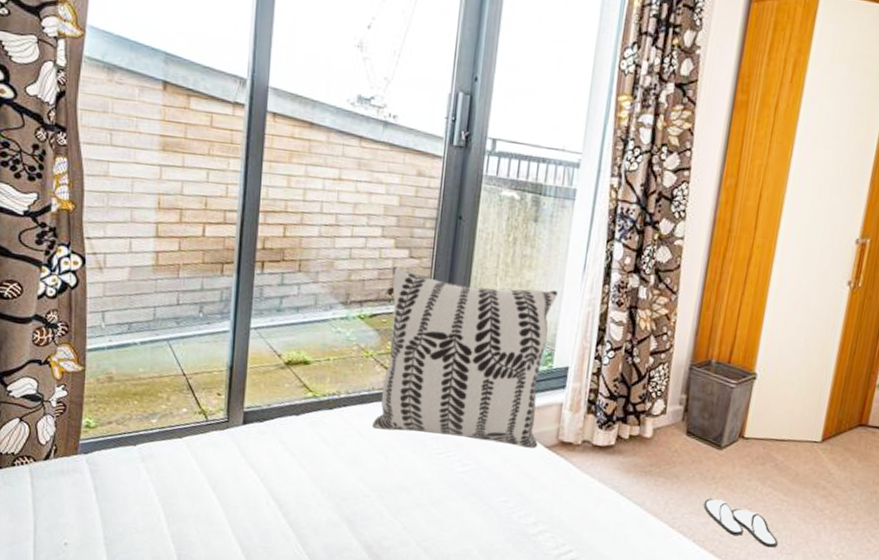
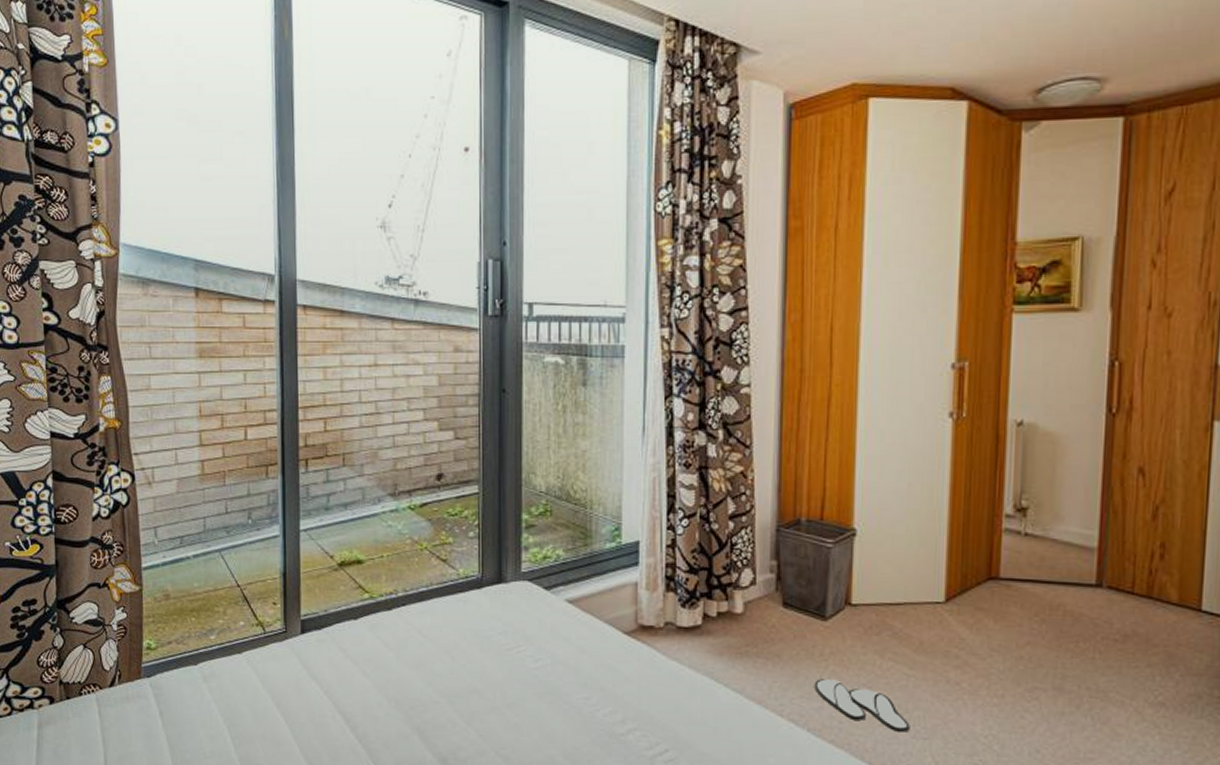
pillow: present [371,266,558,449] -> none [433,450,617,637]

